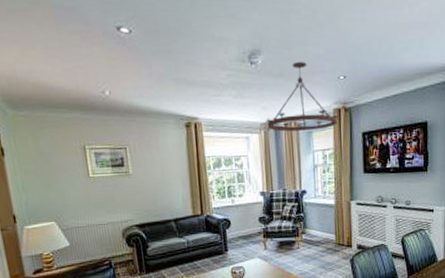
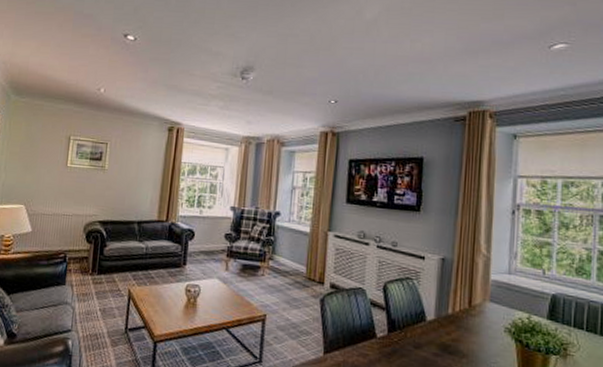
chandelier: present [265,61,339,132] -> none [248,81,326,151]

